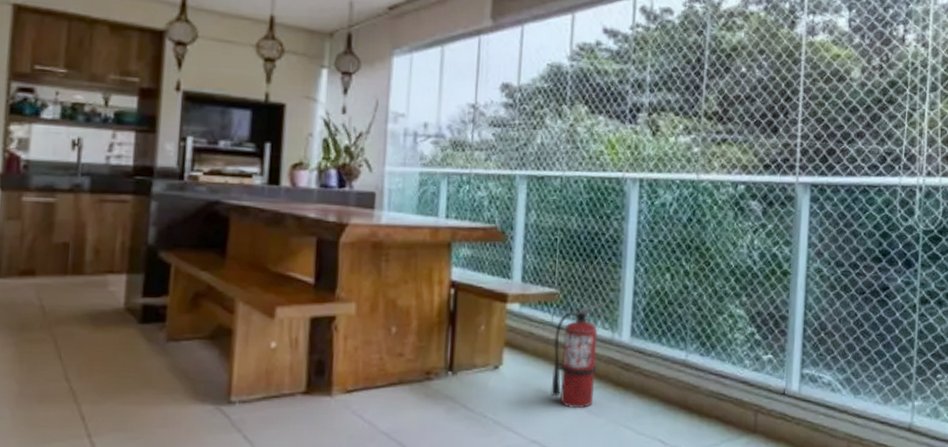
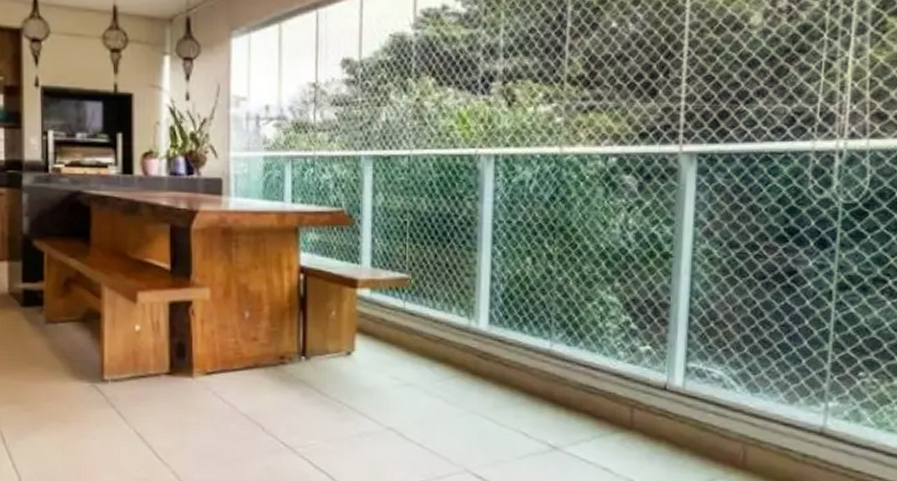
fire extinguisher: present [550,302,606,409] -> none [405,288,462,397]

